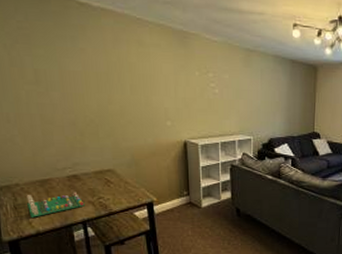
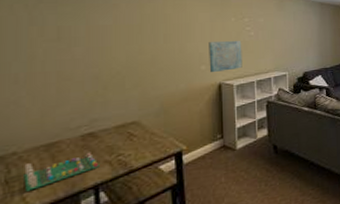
wall art: none [173,97,207,130] -> present [209,41,242,73]

